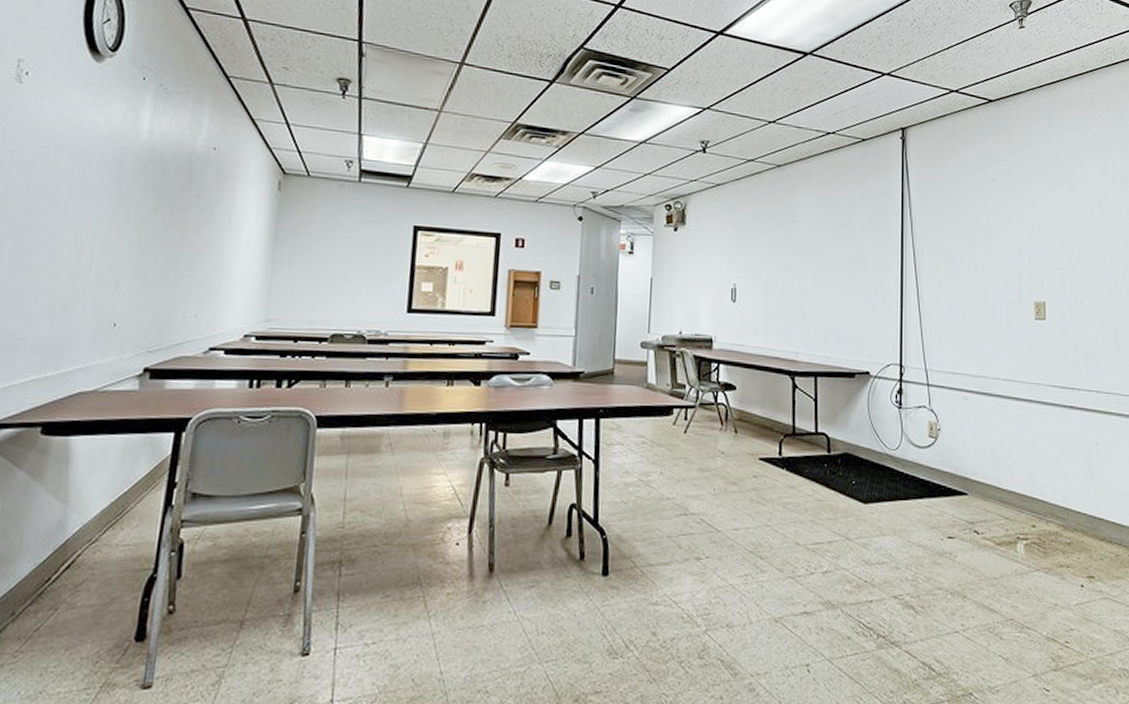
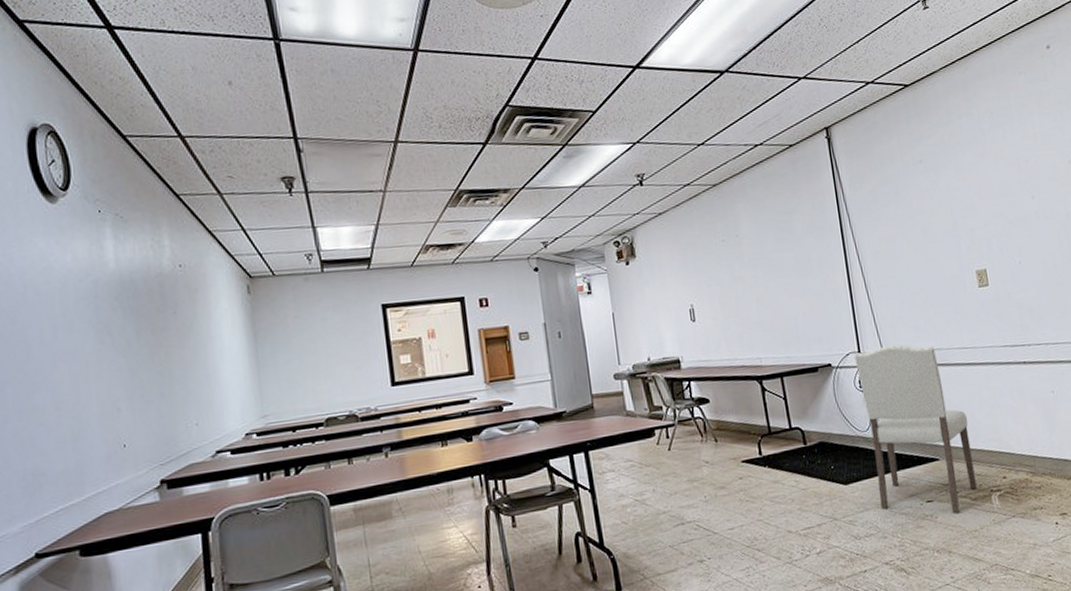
chair: none [895,362,1004,557] -> present [854,344,977,514]

